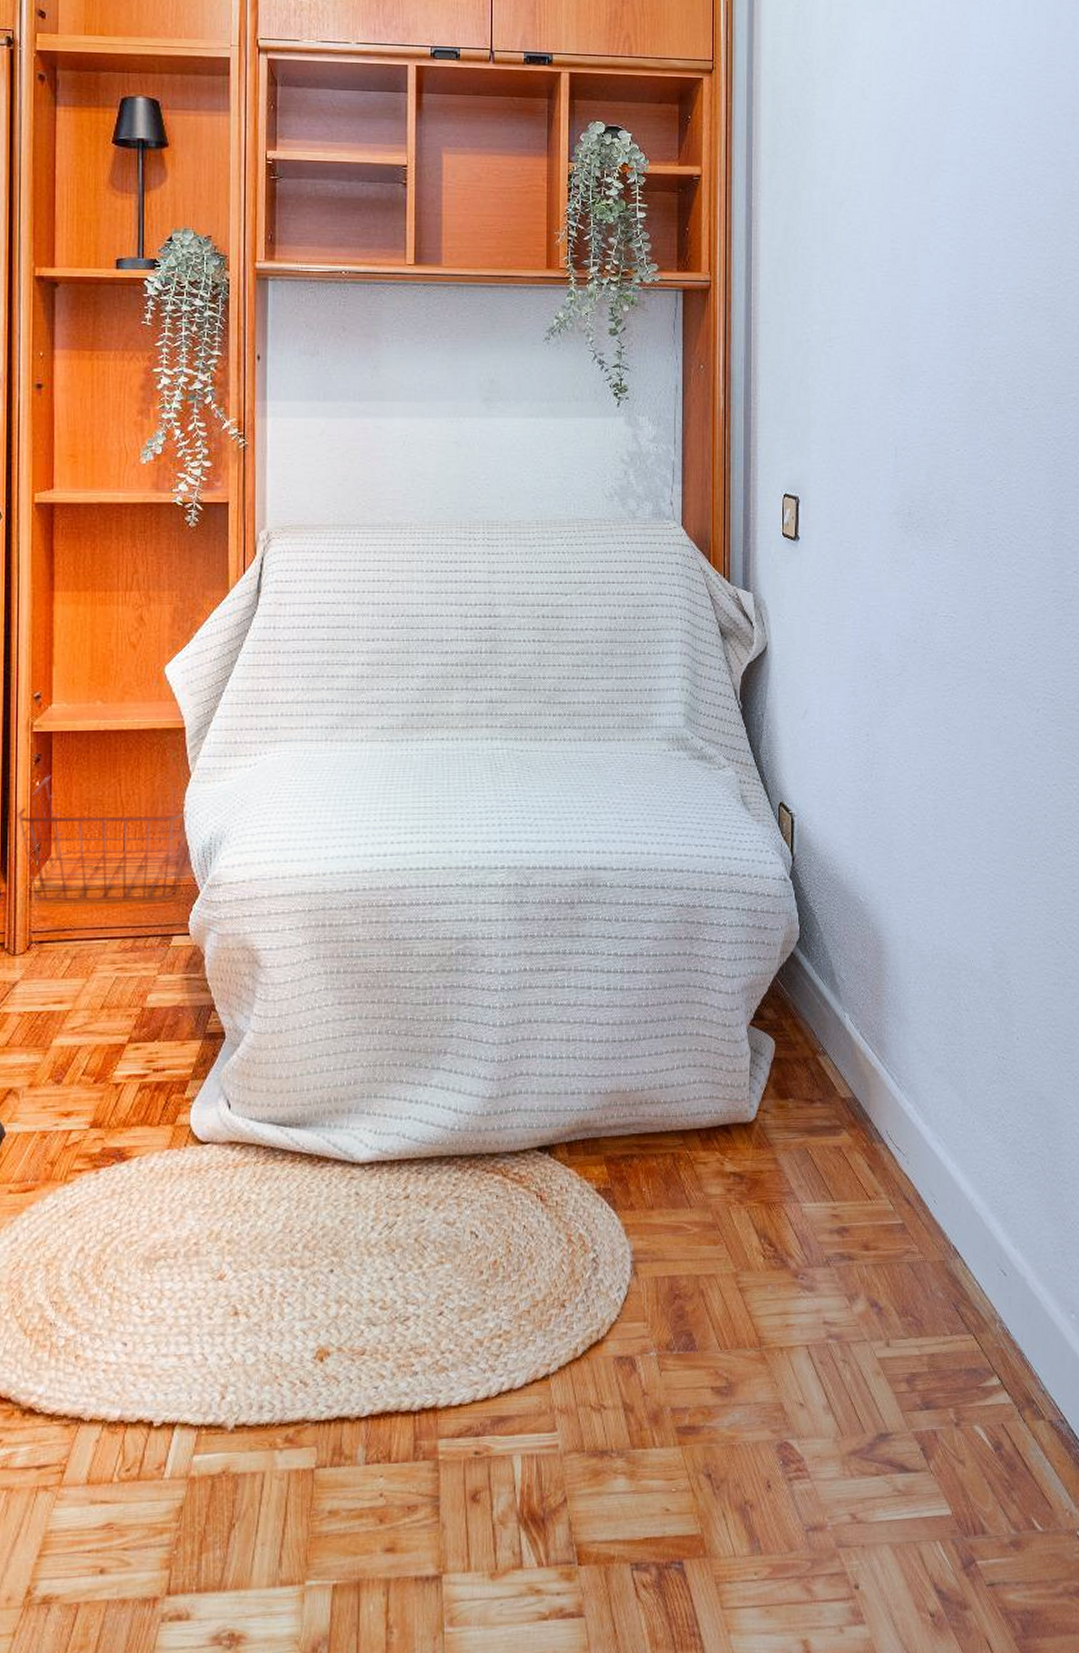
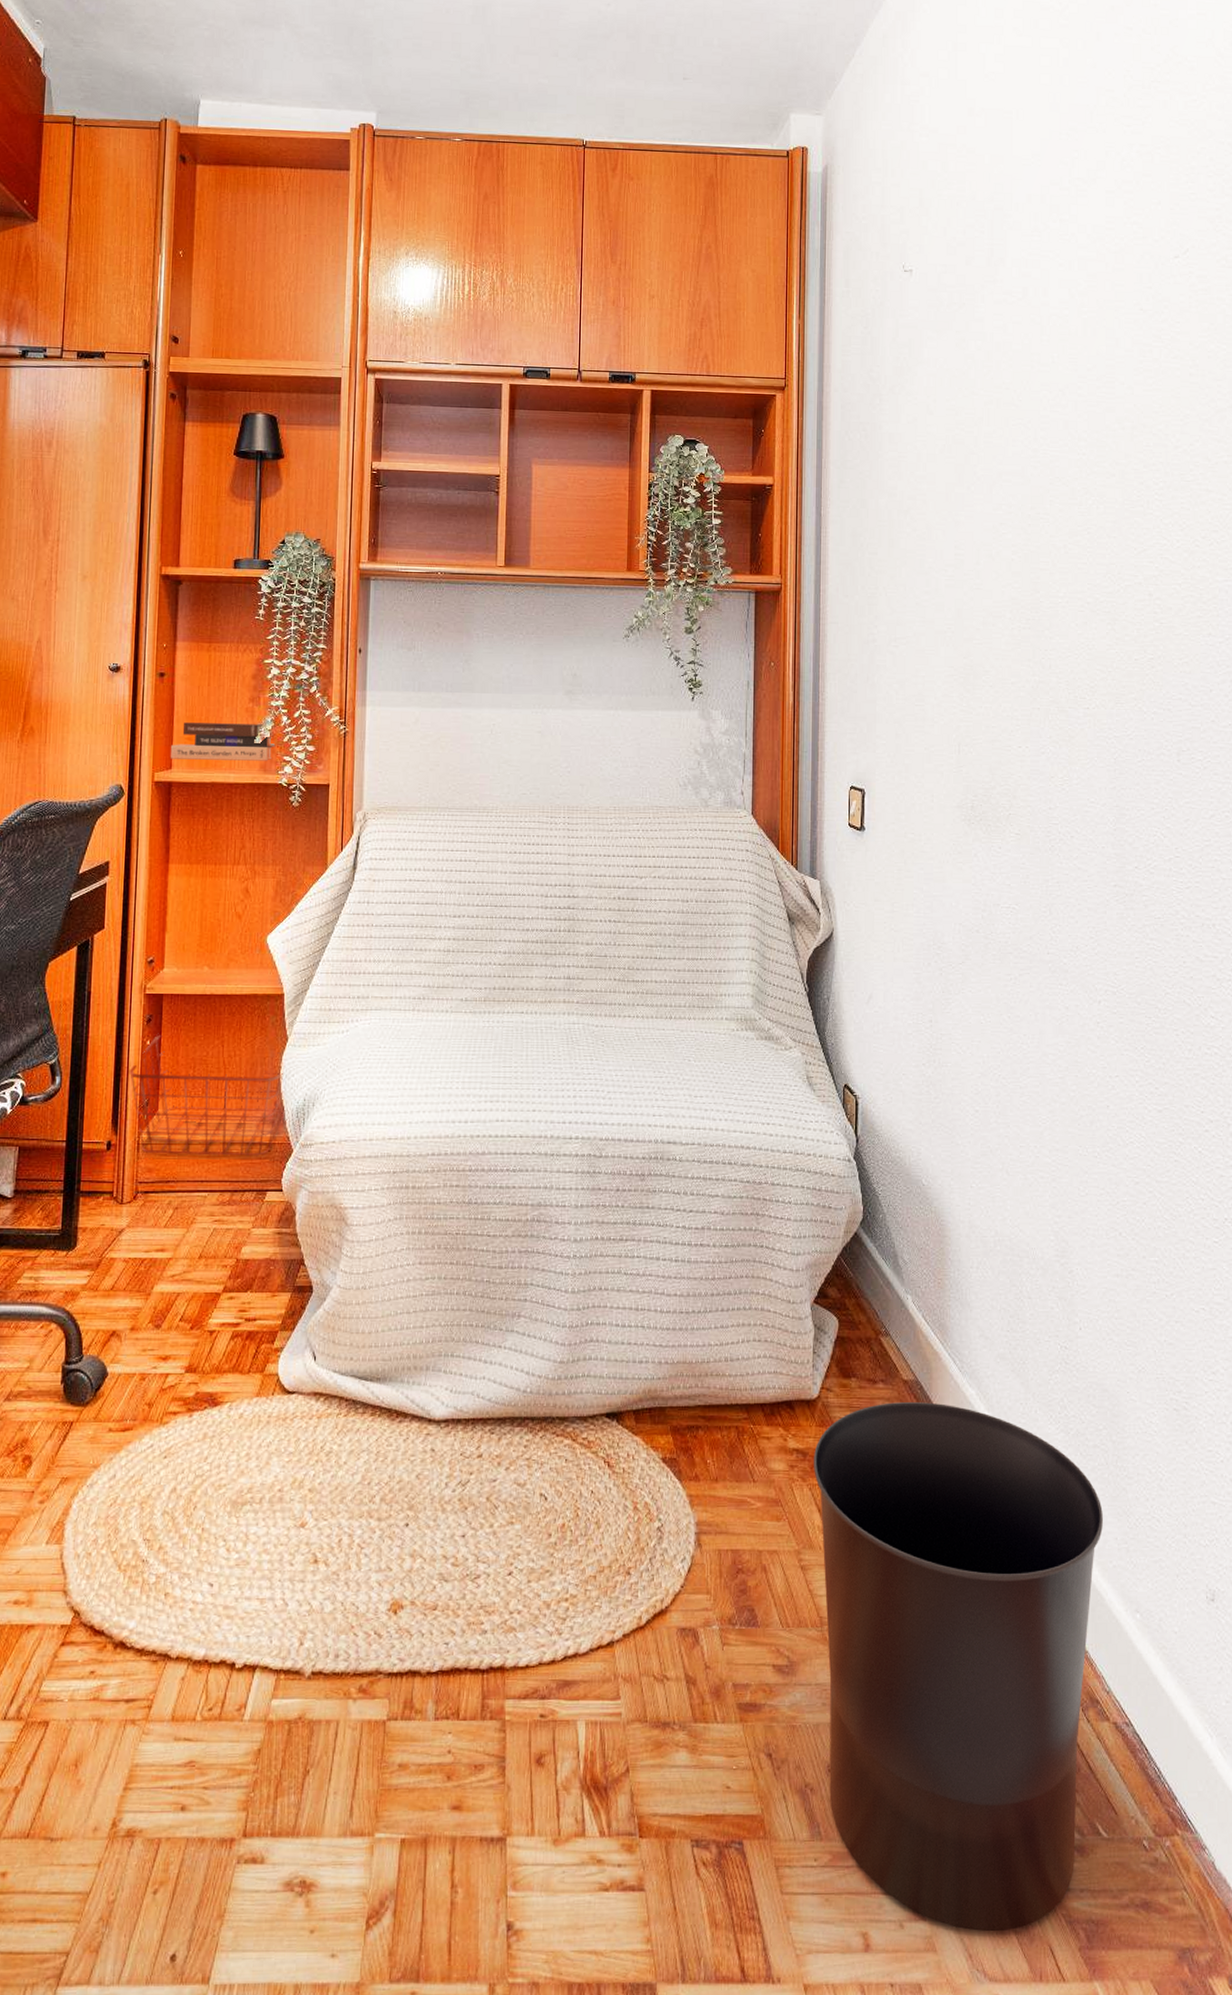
books: none [52,438,169,479] -> present [171,722,276,761]
waste bin: none [751,1119,1039,1630] -> present [814,1402,1103,1932]

